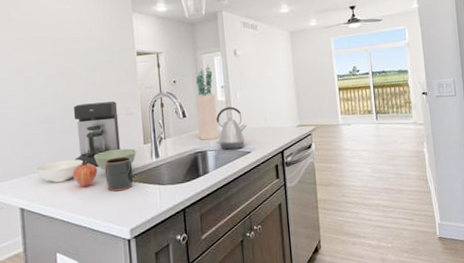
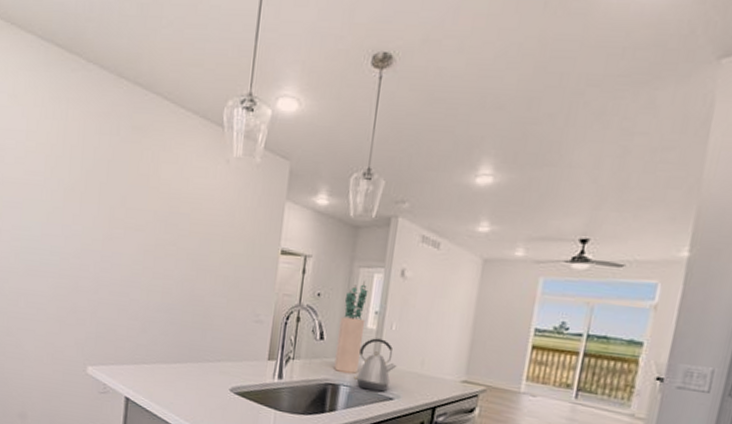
bowl: present [36,159,84,183] -> none [148,356,198,381]
fruit: present [72,160,98,187] -> none [184,363,212,392]
coffee maker: present [73,101,121,167] -> none [189,298,247,373]
bowl: present [93,148,136,172] -> none [209,357,258,381]
mug: present [104,156,134,192] -> none [217,367,251,406]

